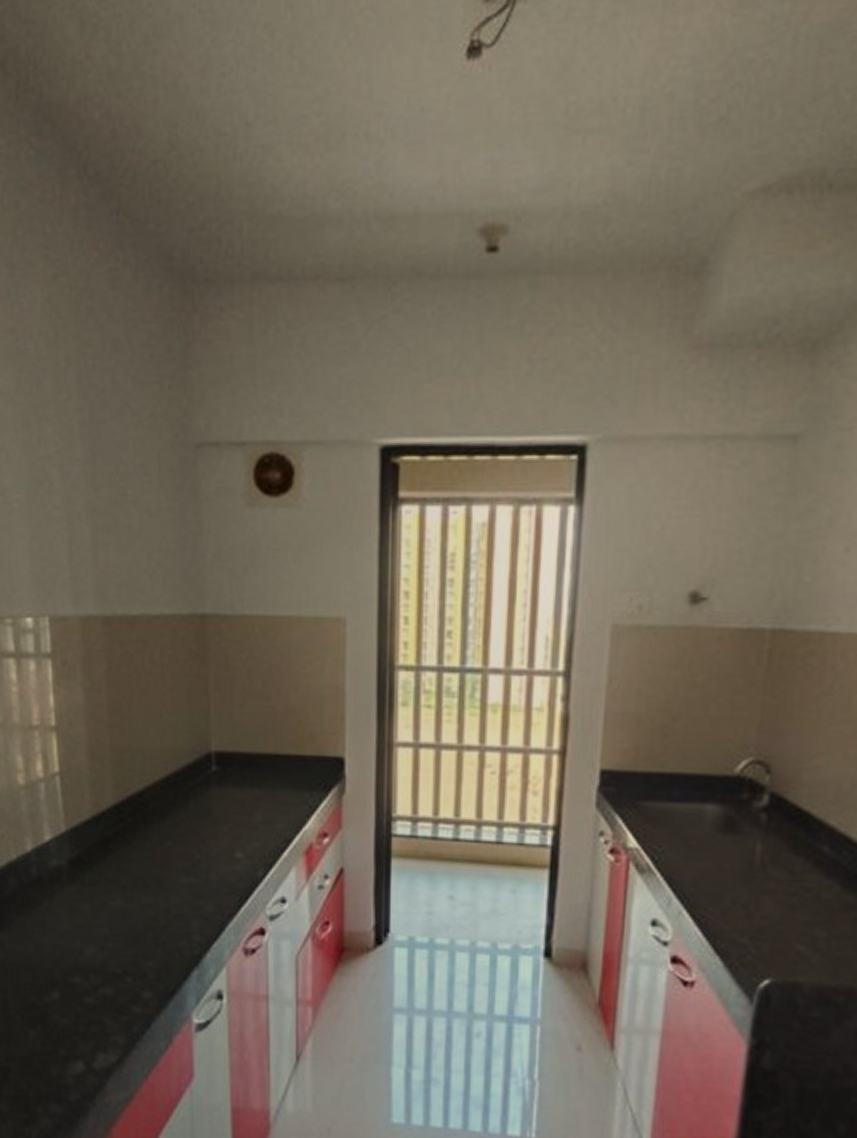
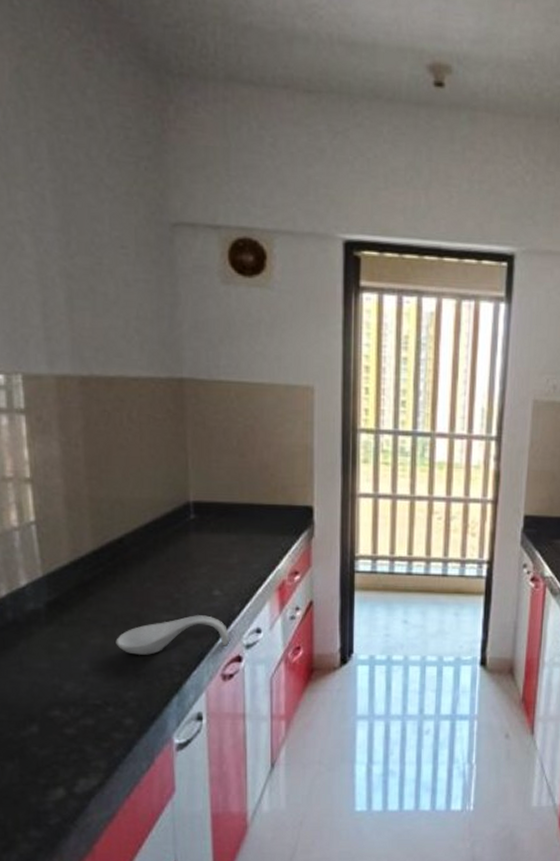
spoon rest: none [135,879,252,922] -> present [115,615,229,655]

